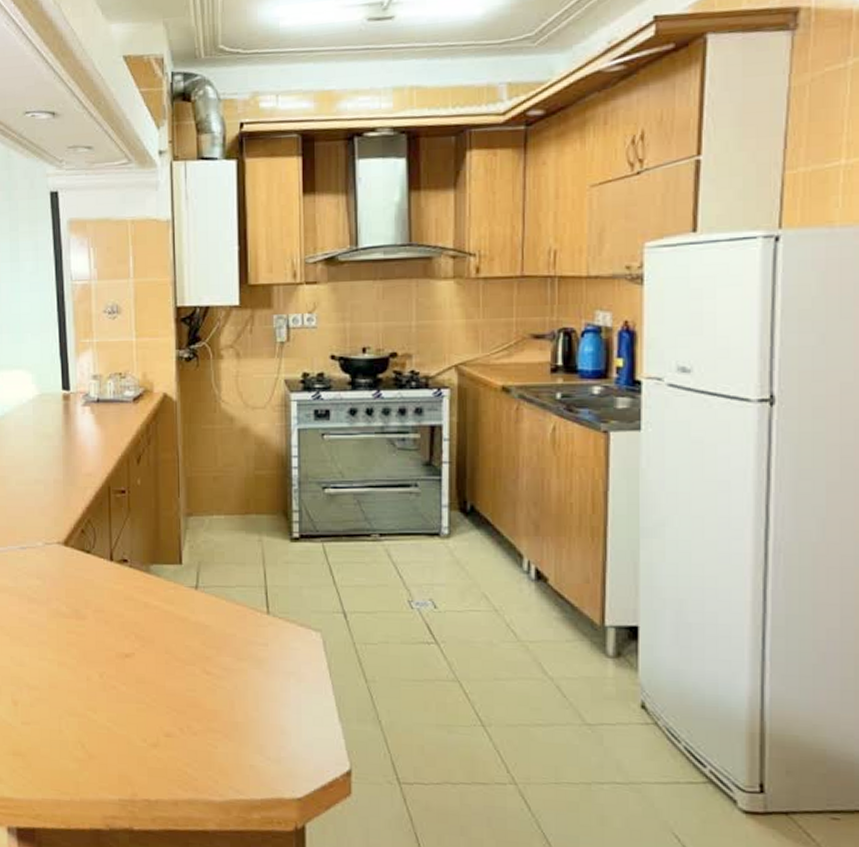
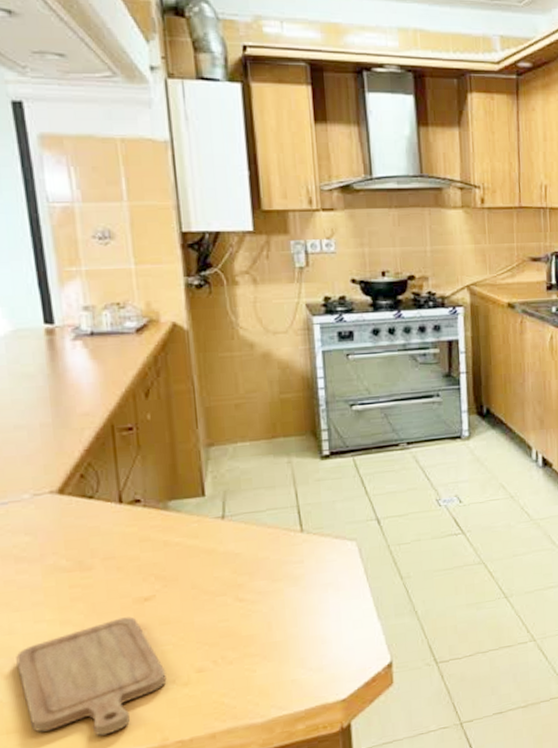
chopping board: none [24,669,139,777] -> present [16,616,167,736]

